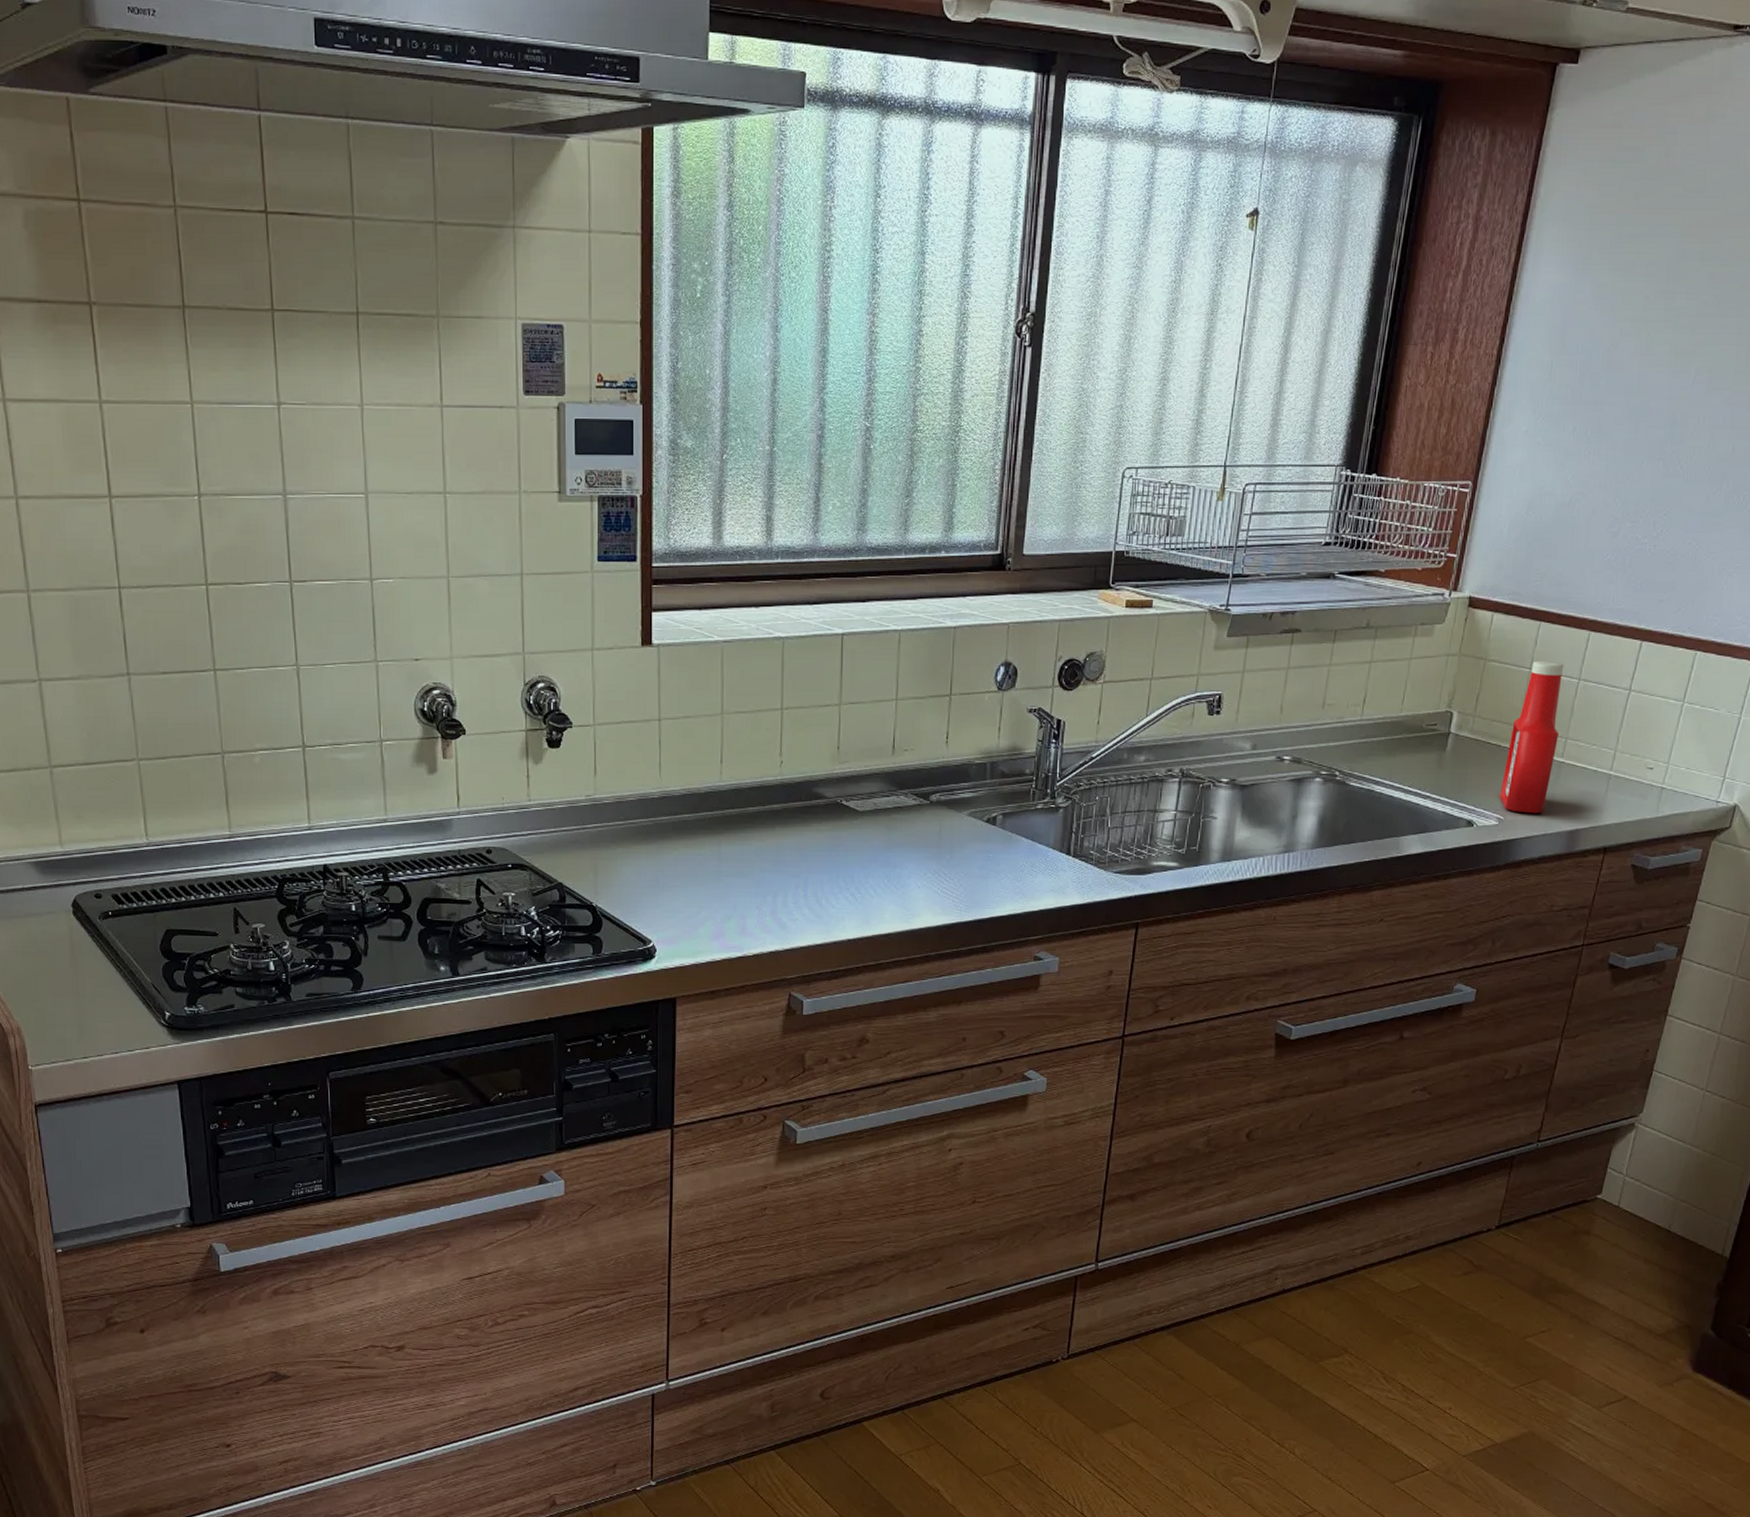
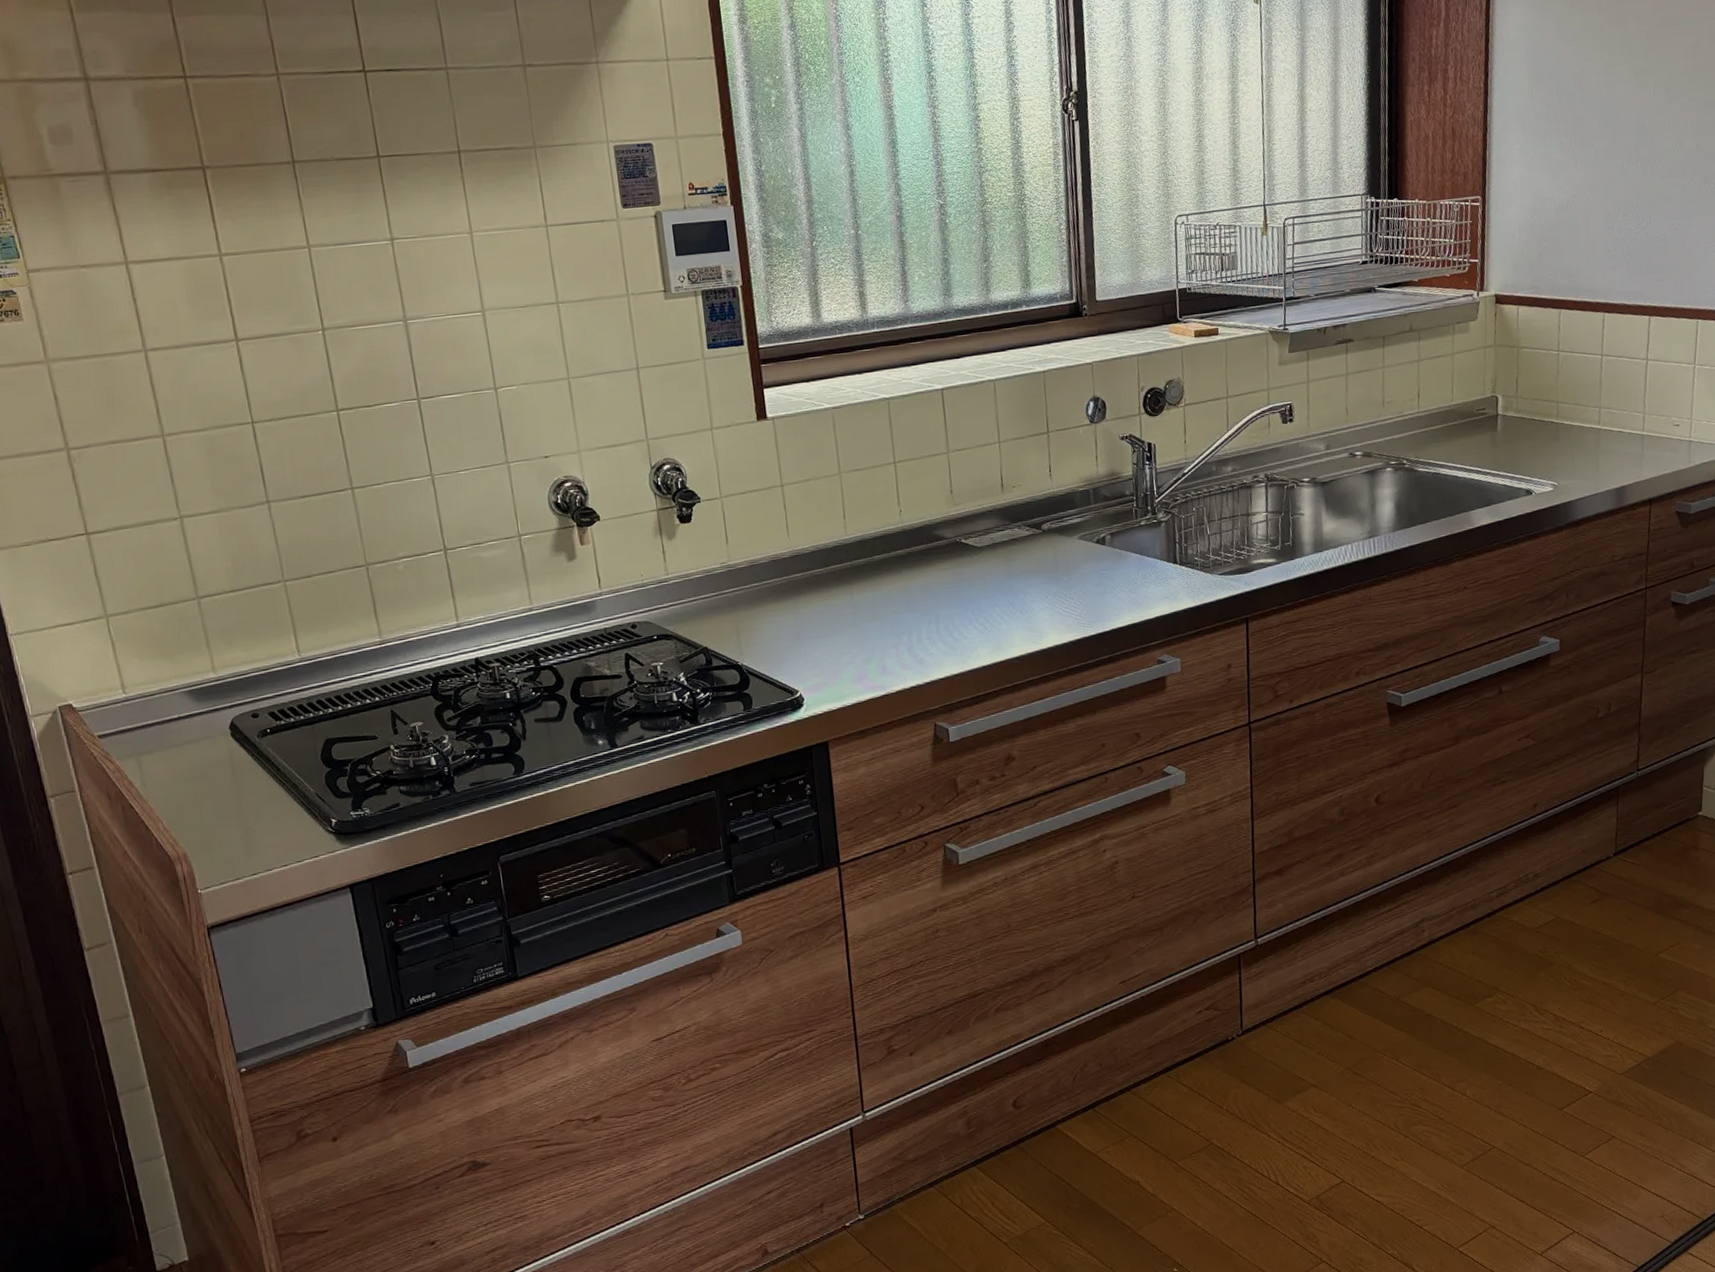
ketchup bottle: present [1499,662,1564,814] -> none [1550,342,1593,478]

